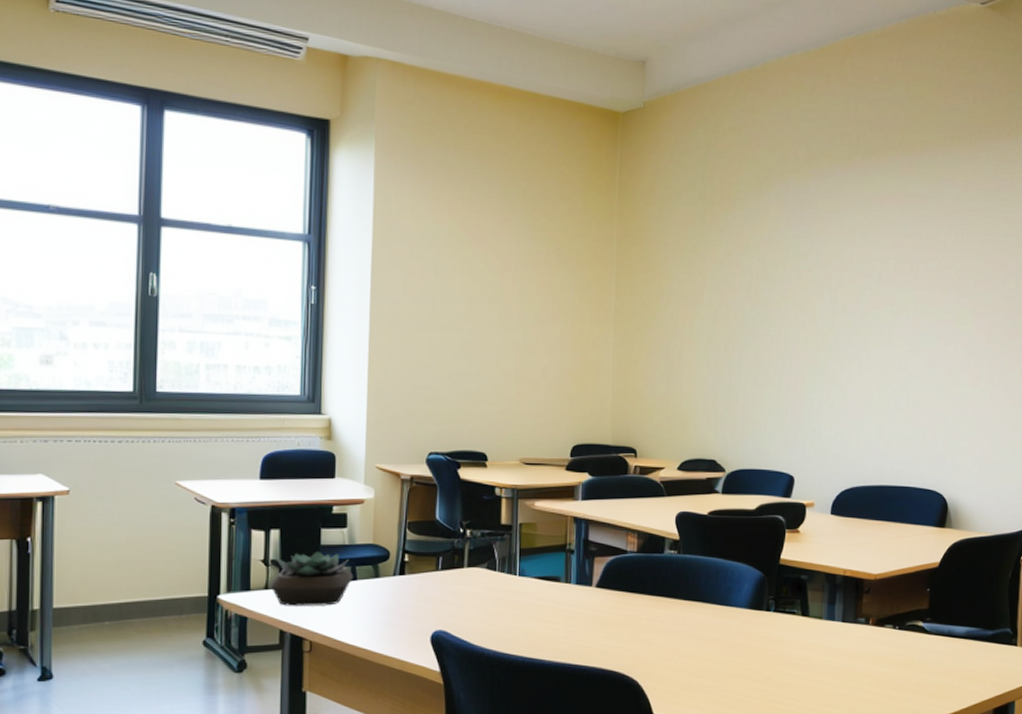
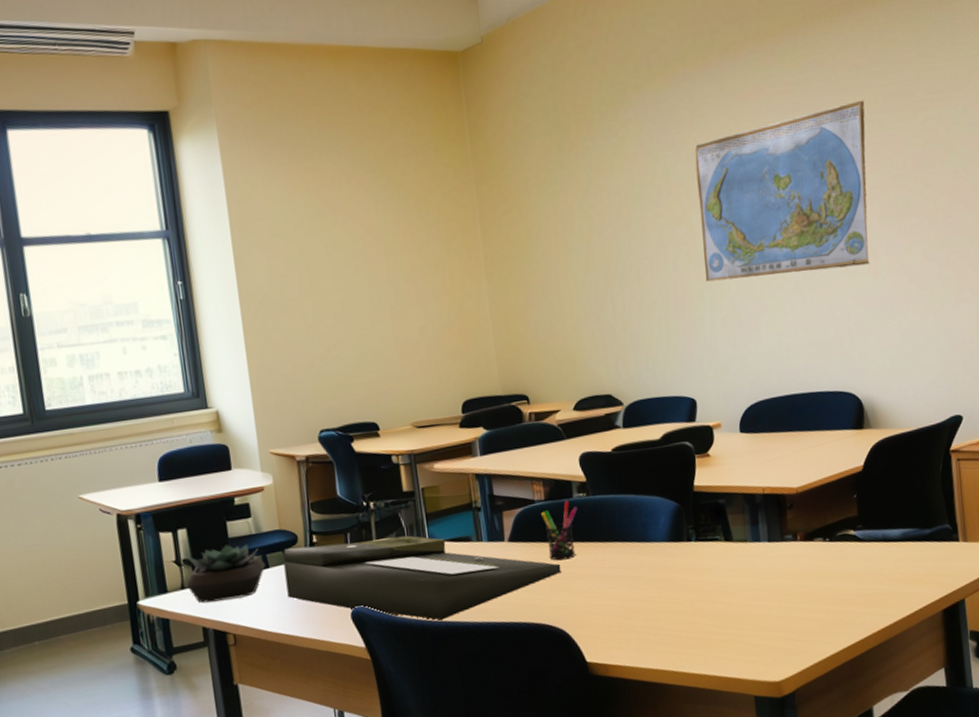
document tray: none [371,563,643,655] -> present [283,535,562,620]
pen holder: none [632,556,667,612] -> present [541,501,578,561]
world map: none [820,222,989,375] -> present [695,100,870,282]

